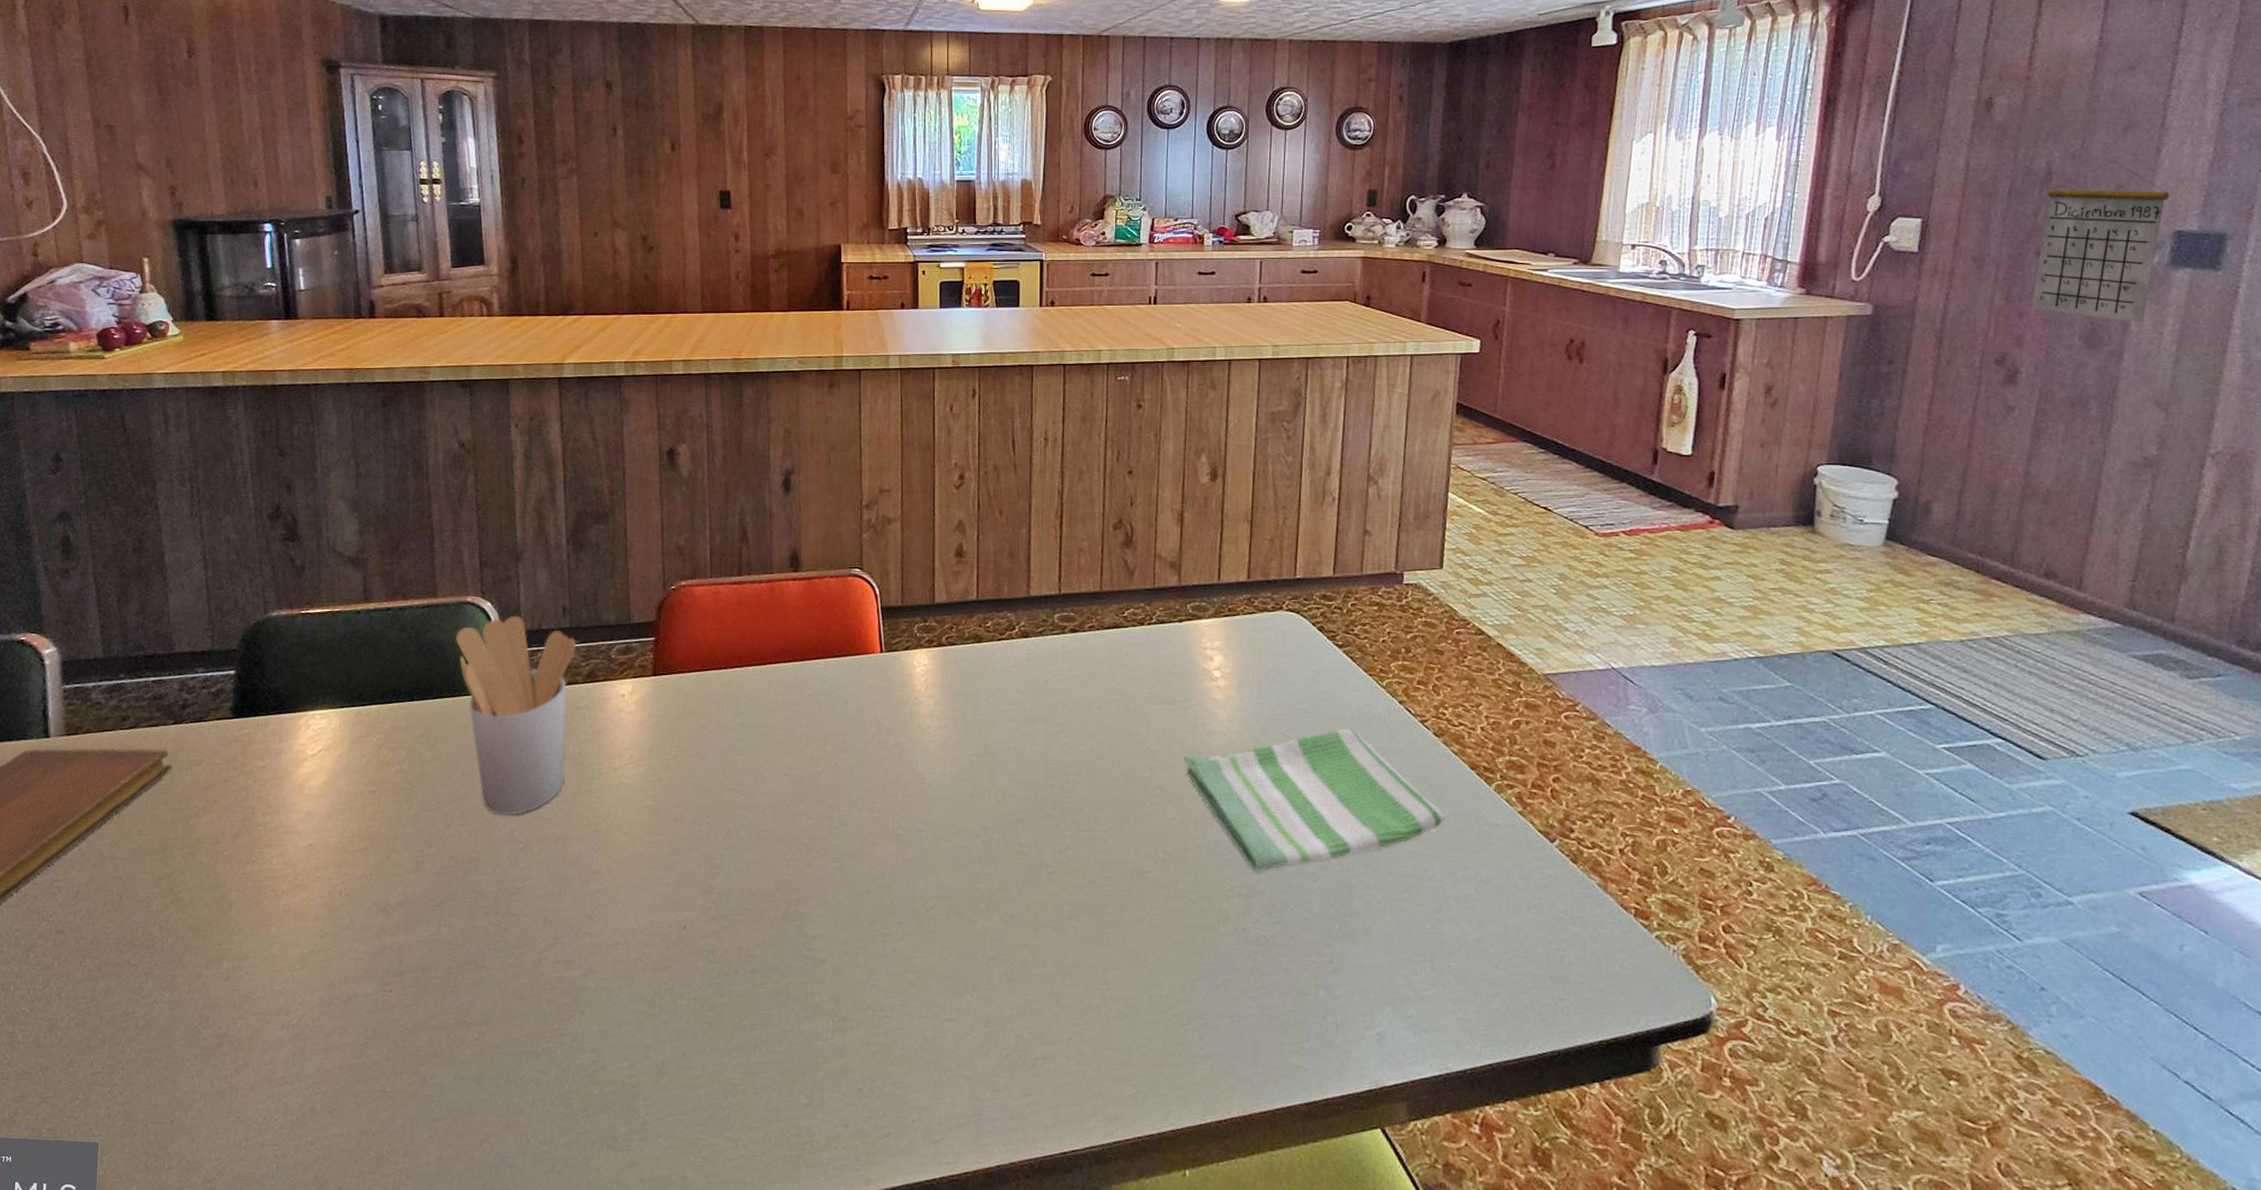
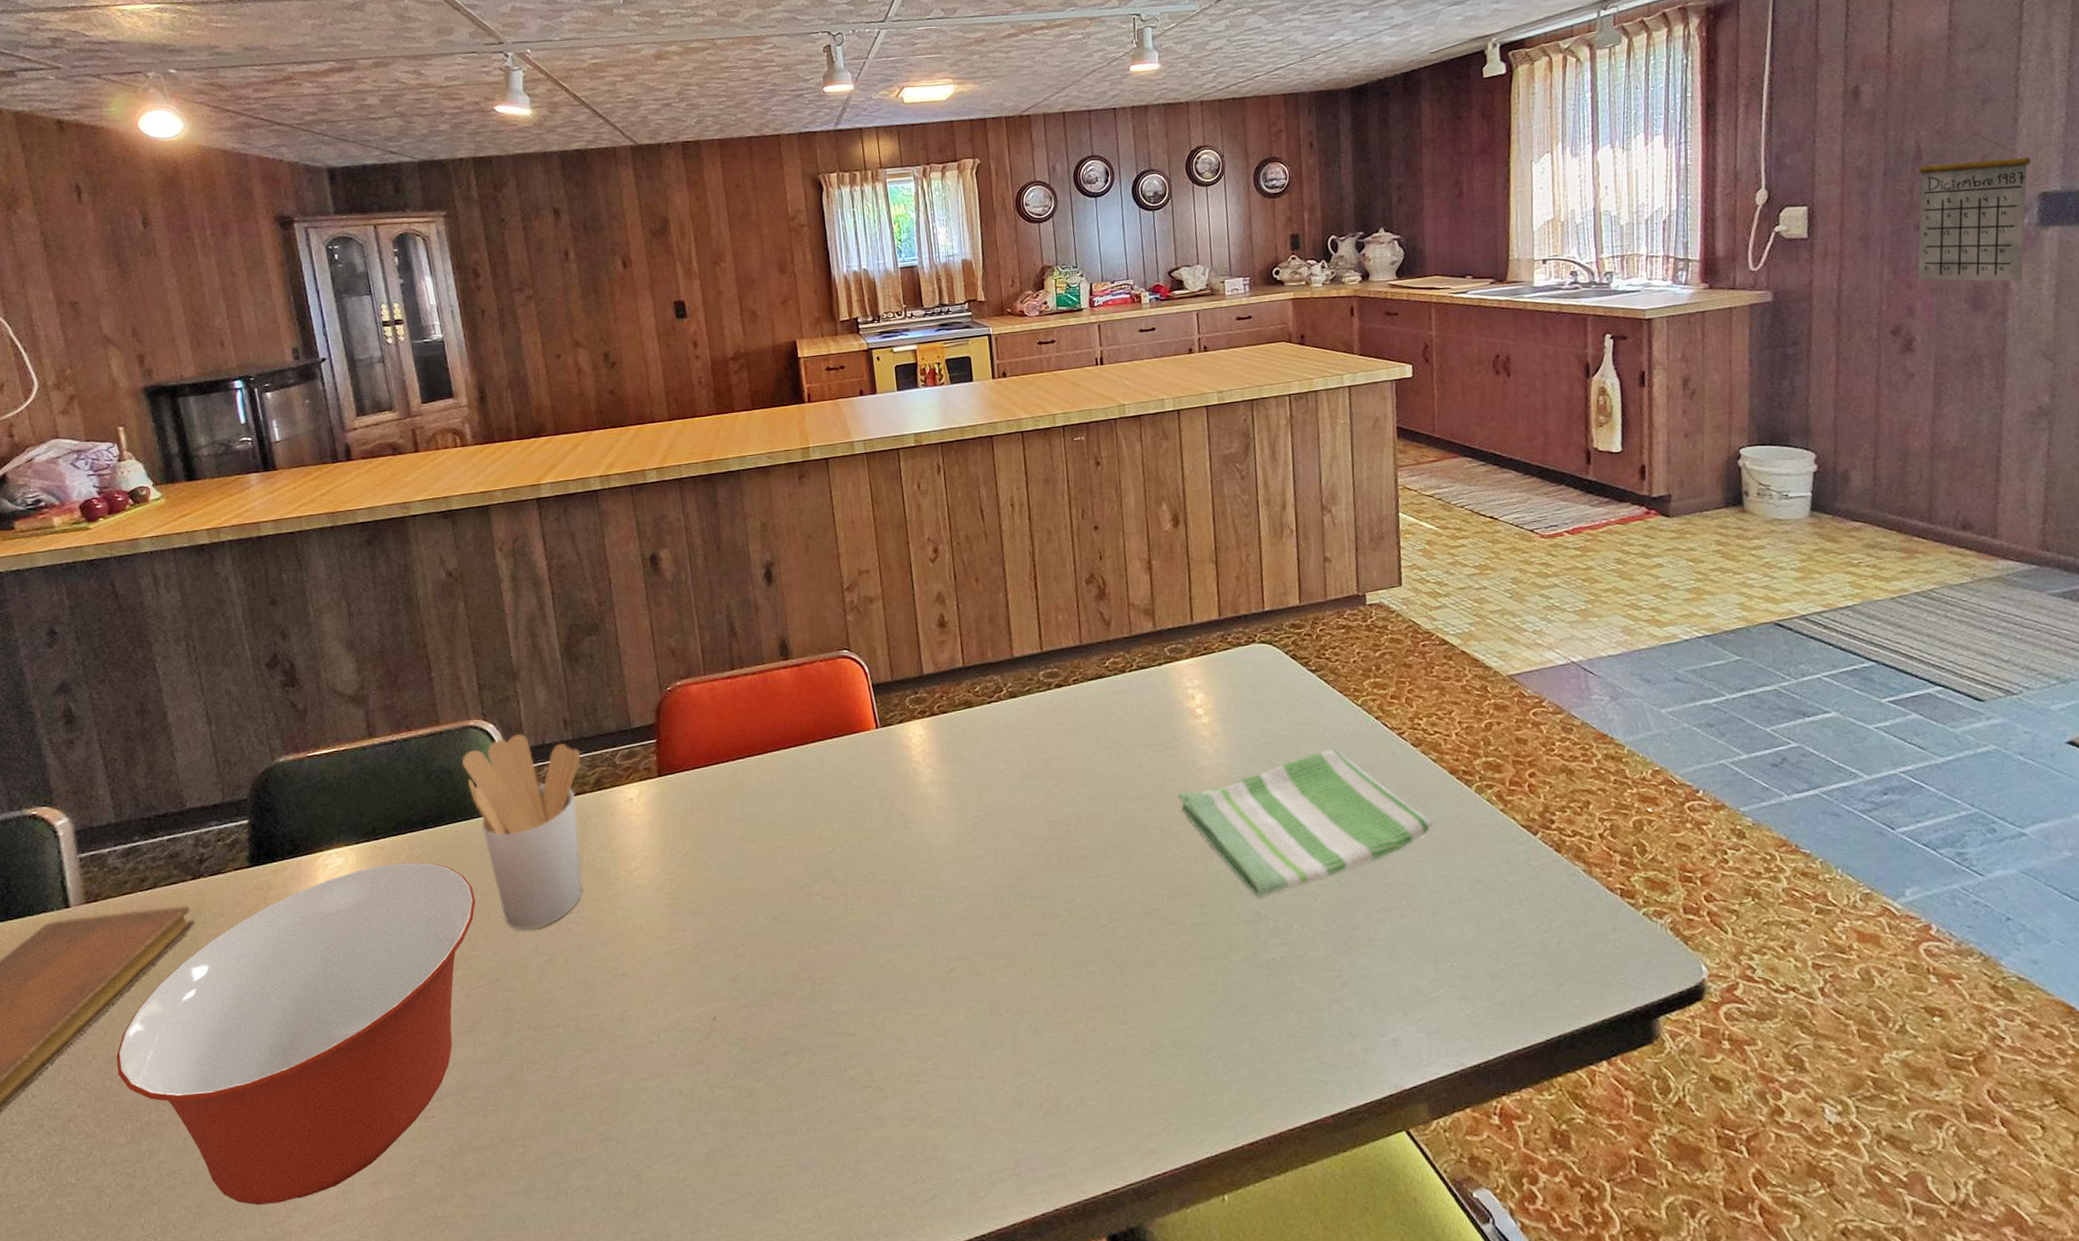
mixing bowl: none [81,732,456,1058] -> present [116,862,476,1205]

